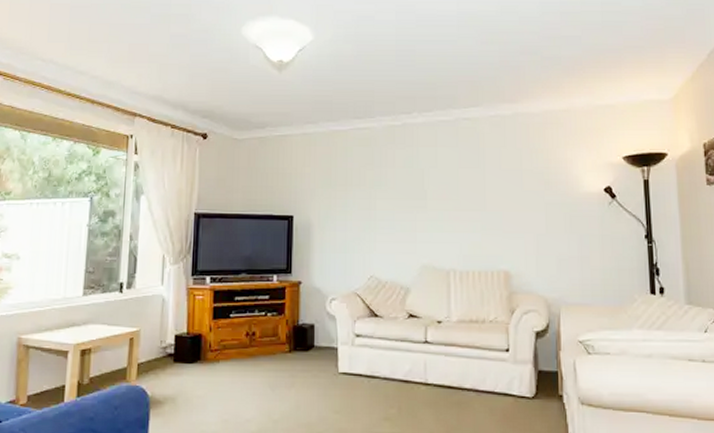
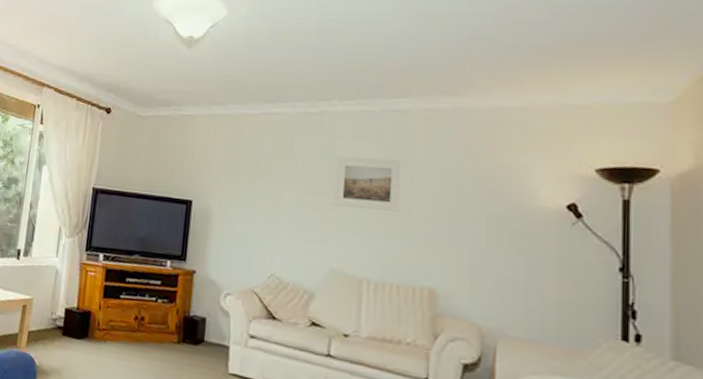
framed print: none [420,162,475,207] -> present [333,156,402,212]

